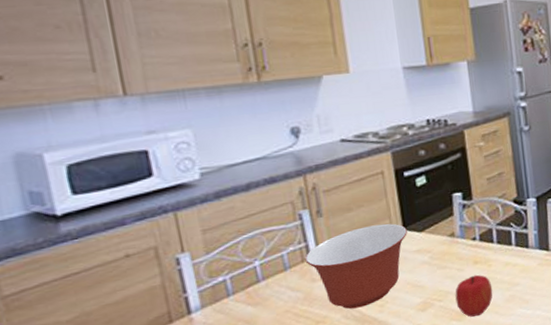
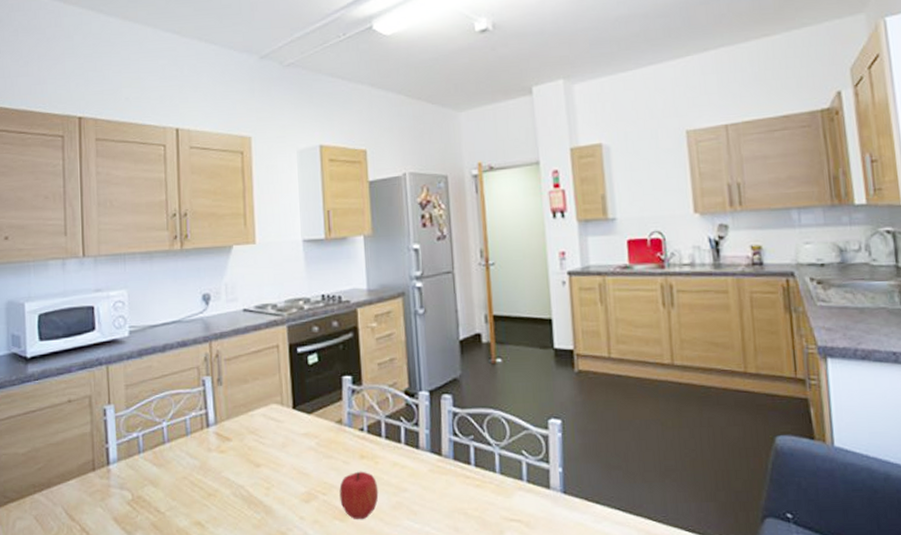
mixing bowl: present [304,223,407,309] -> none [204,400,297,487]

